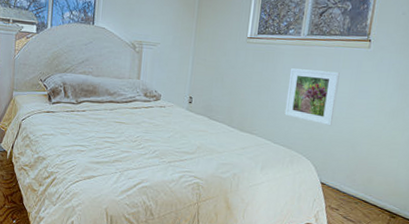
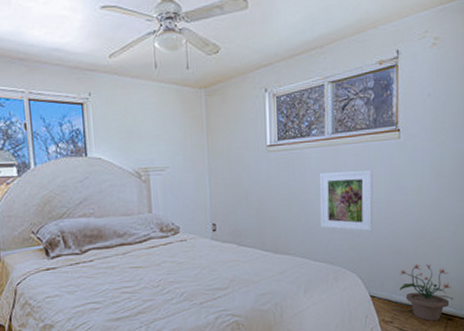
potted plant: none [349,161,399,216] -> present [400,263,453,321]

